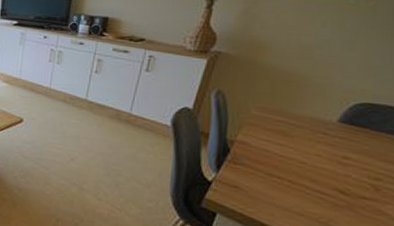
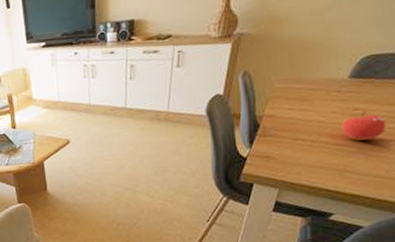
fruit: none [327,162,383,197] -> present [342,111,387,141]

